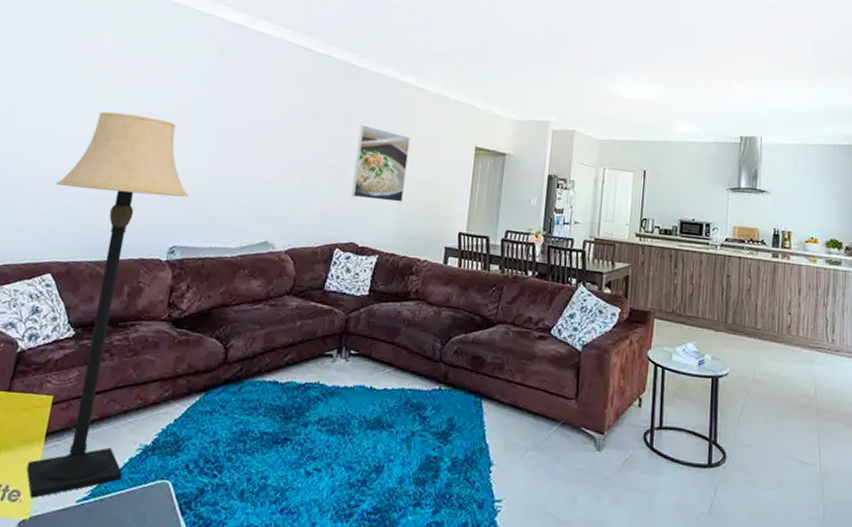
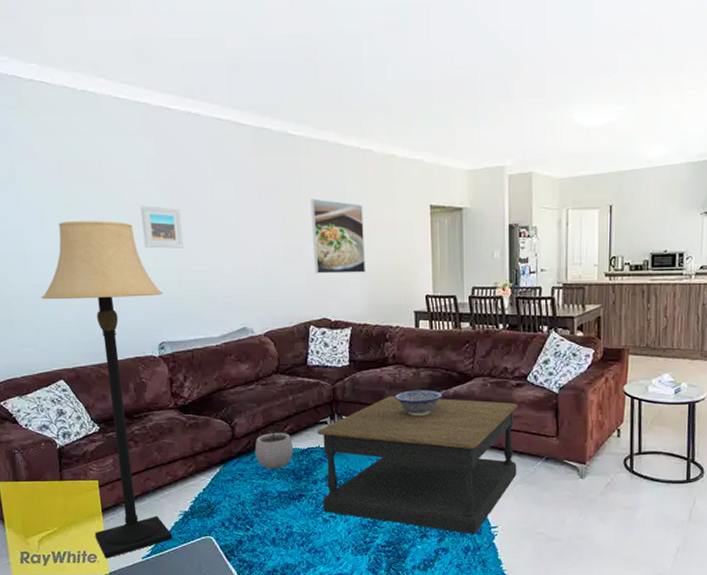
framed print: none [182,108,229,154] -> present [140,206,183,249]
plant pot: none [244,352,290,405] -> present [254,426,293,469]
coffee table: none [308,333,539,509] -> present [318,395,518,535]
decorative bowl: none [411,330,461,360] -> present [395,390,442,416]

